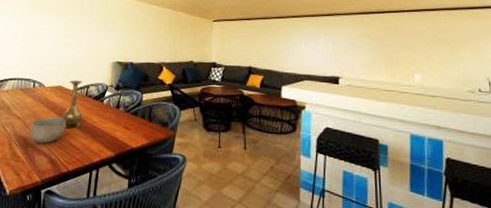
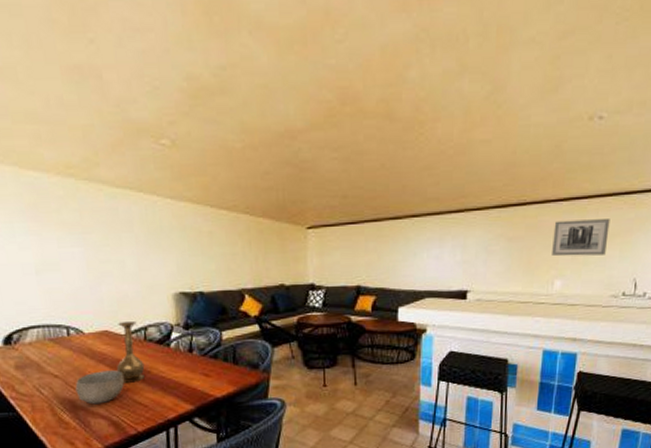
wall art: none [409,26,459,56] -> present [552,219,610,257]

